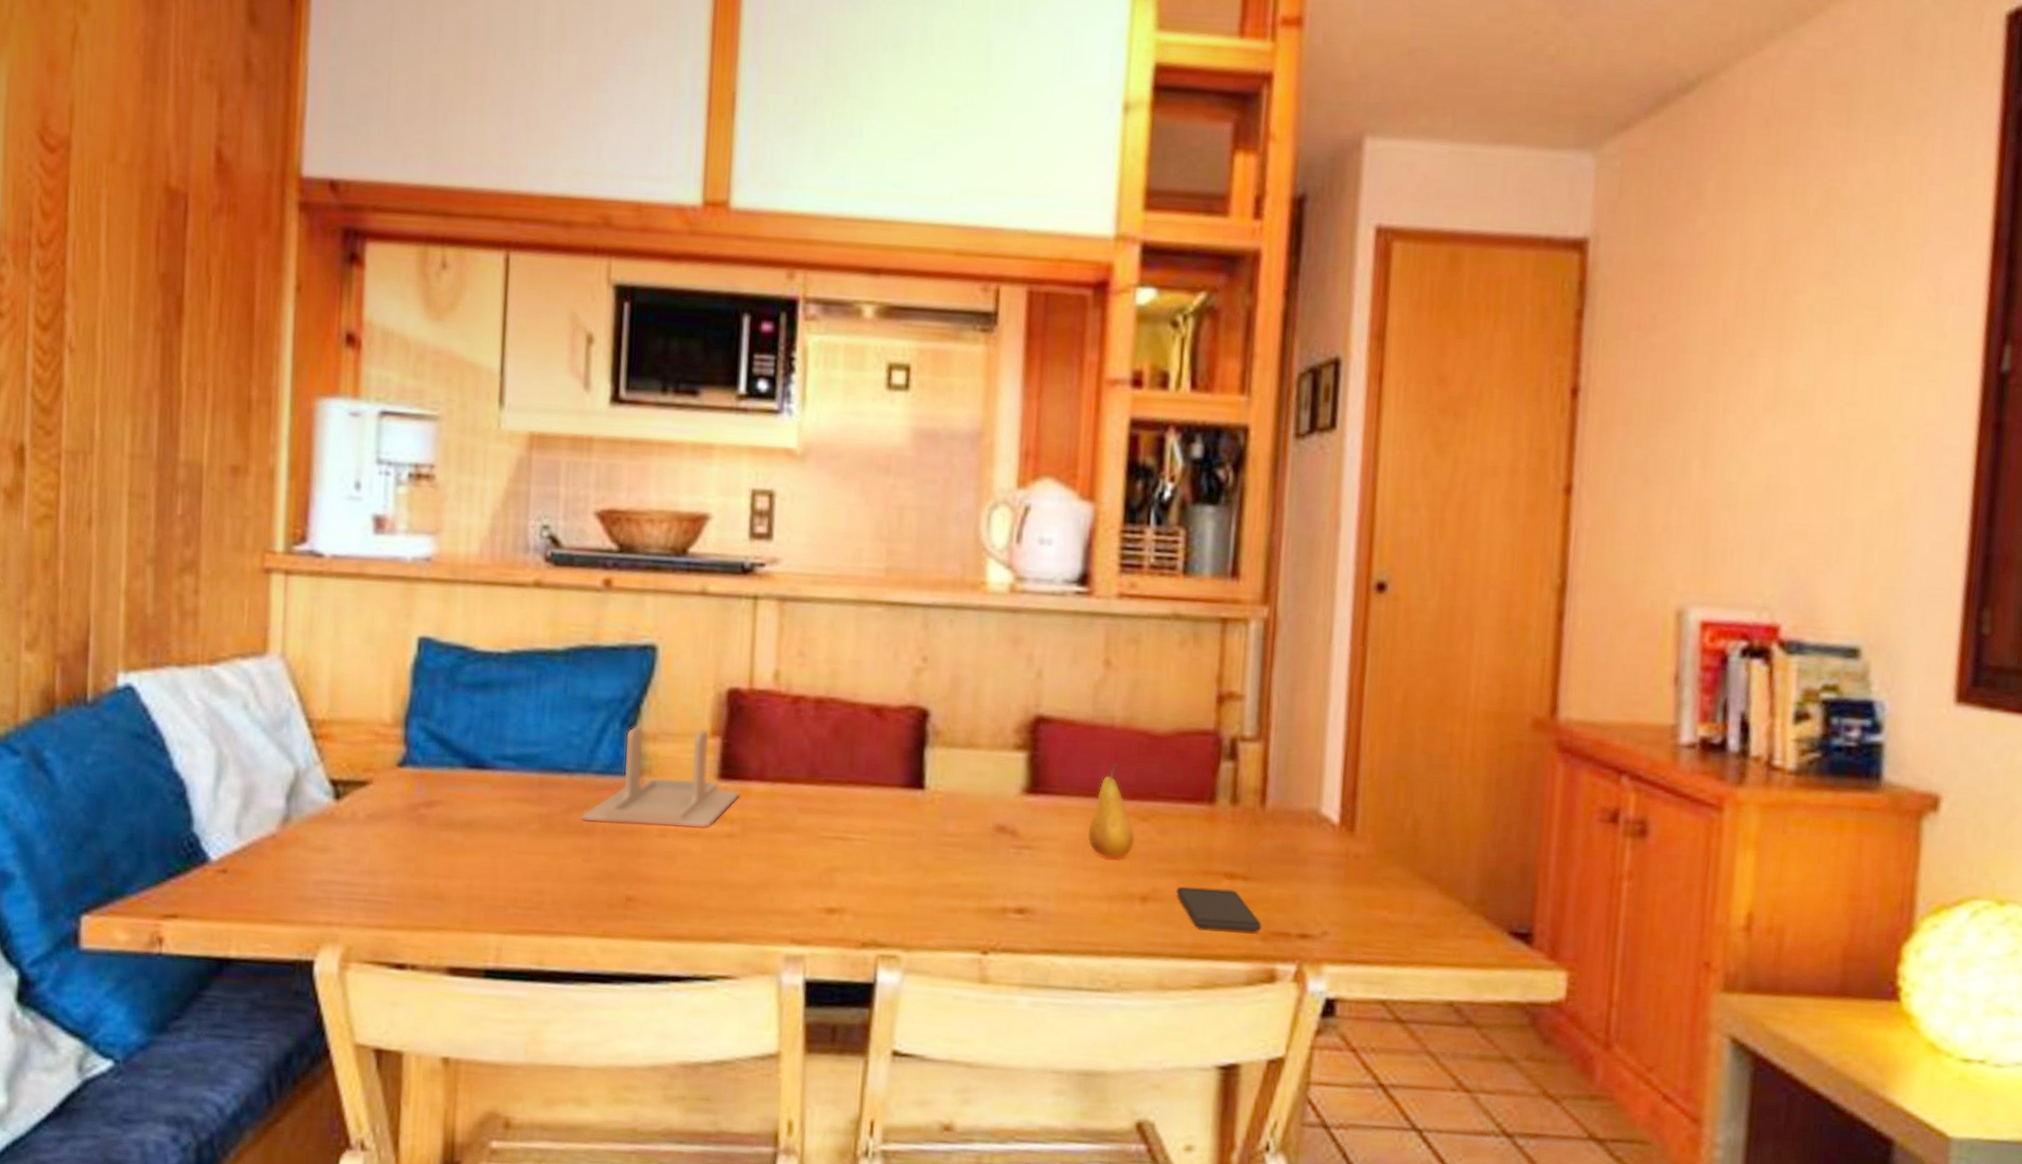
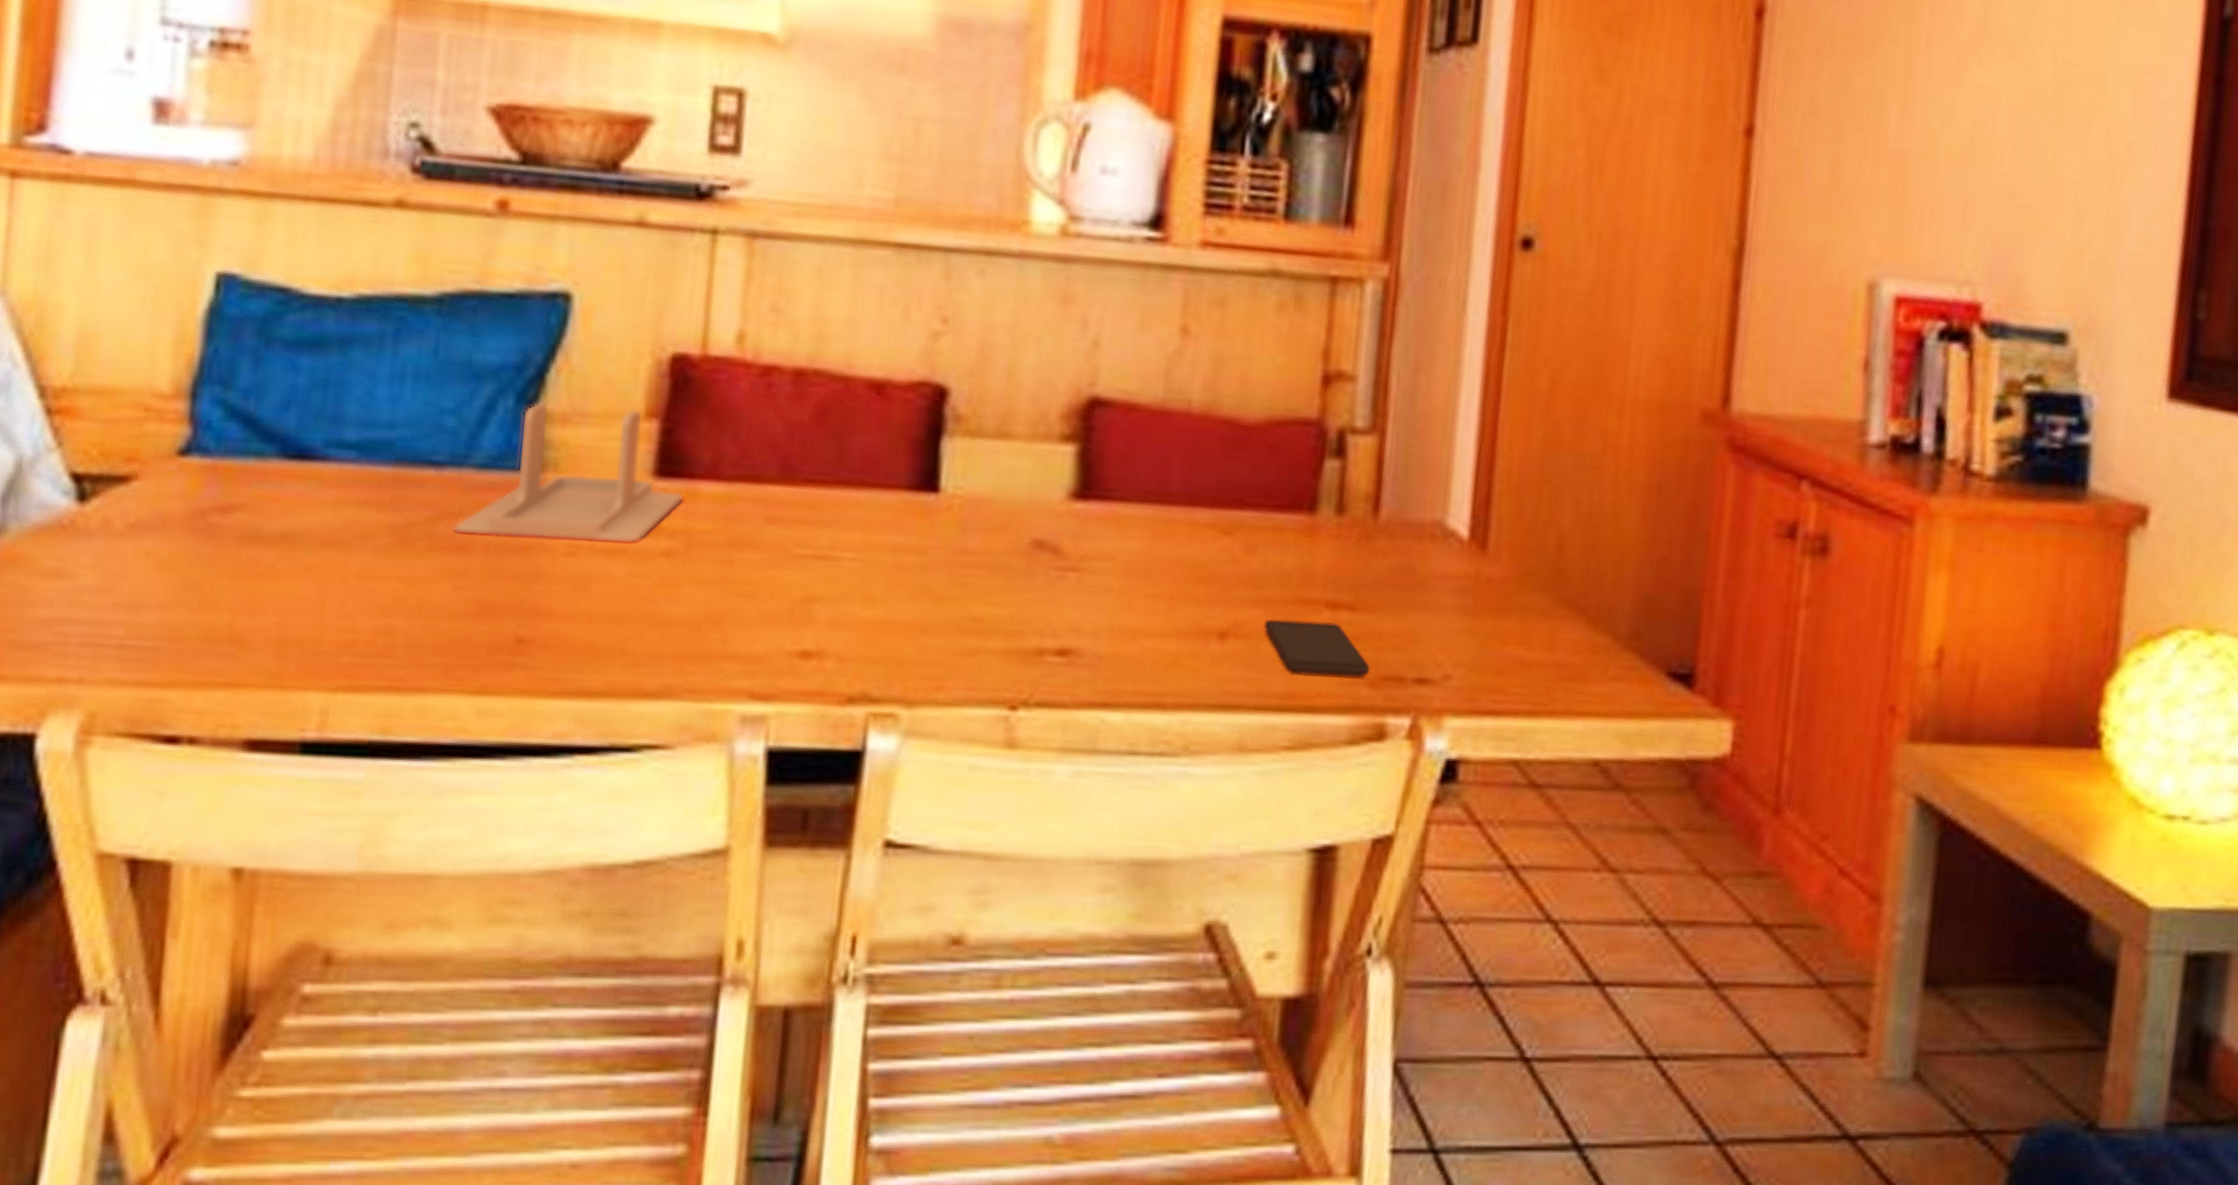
fruit: present [1087,763,1135,859] -> none [1152,460,1214,584]

